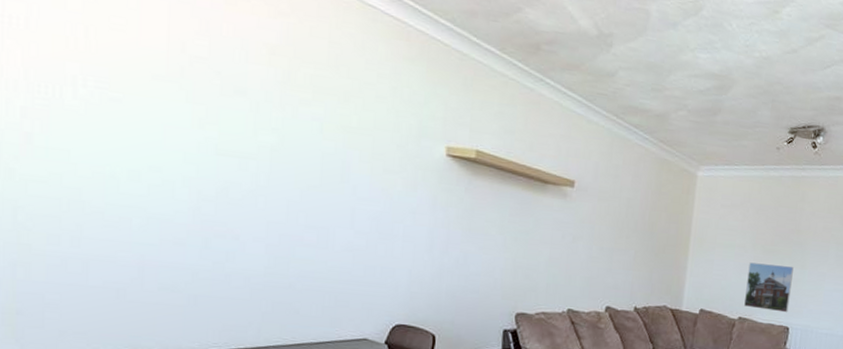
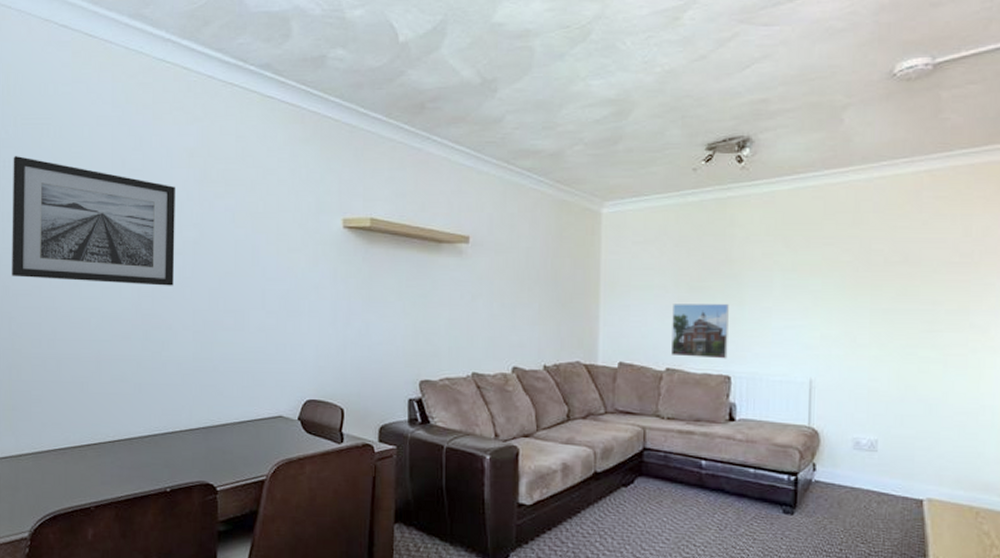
wall art: none [19,13,251,193] -> present [12,156,175,286]

